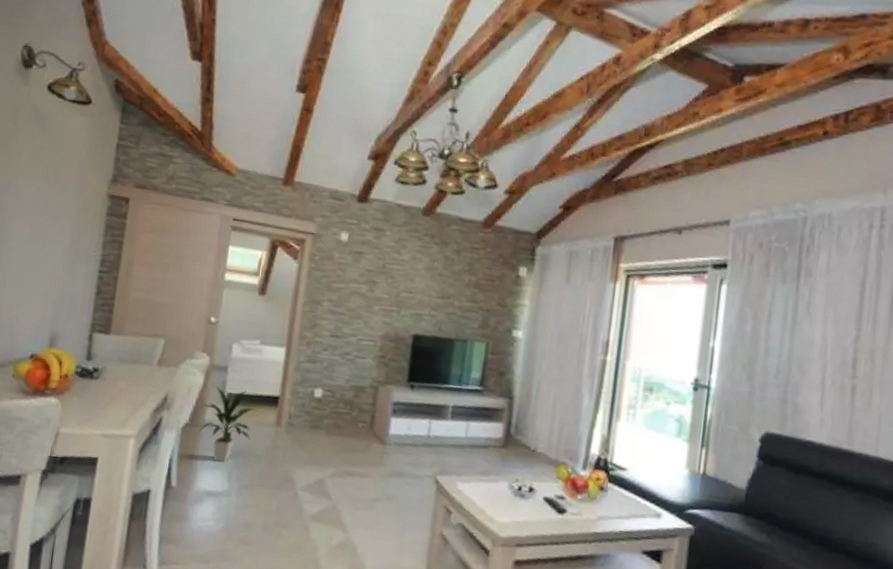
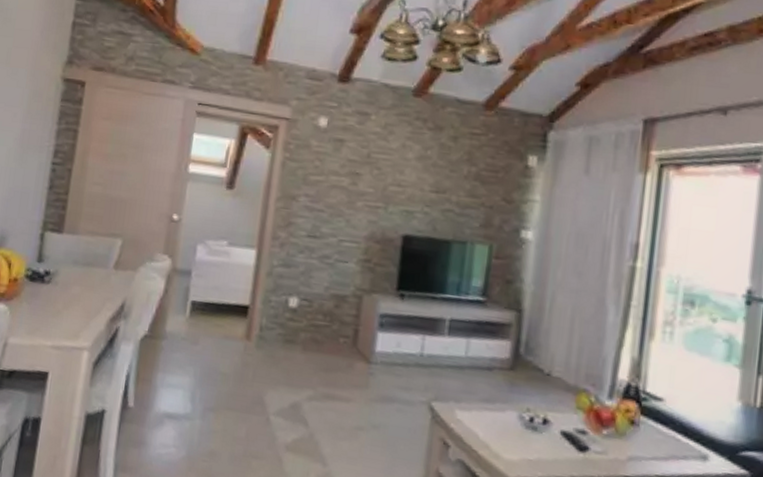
indoor plant: present [198,385,257,463] -> none [158,292,224,381]

